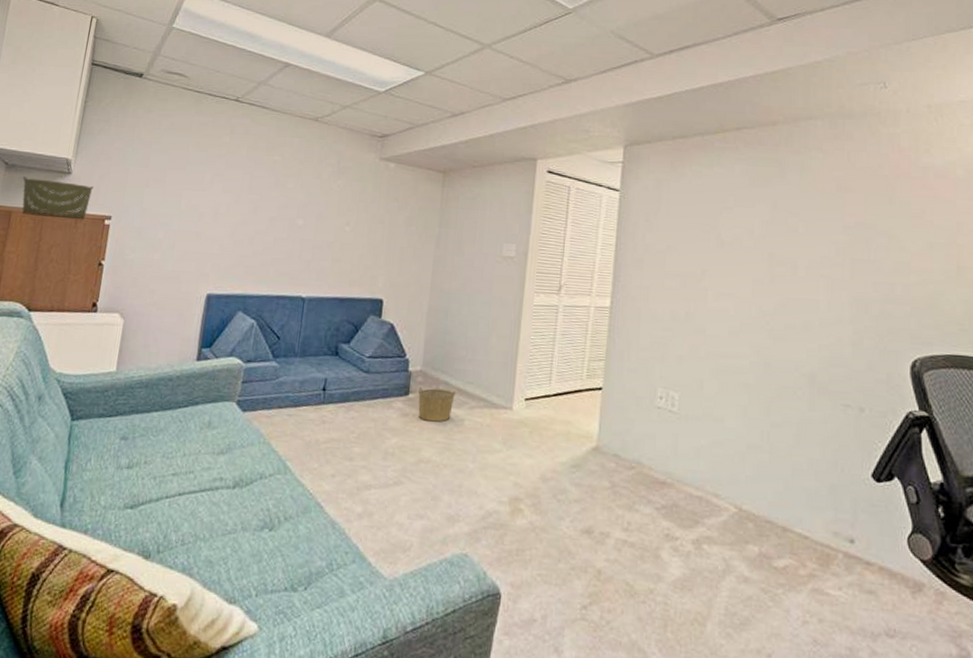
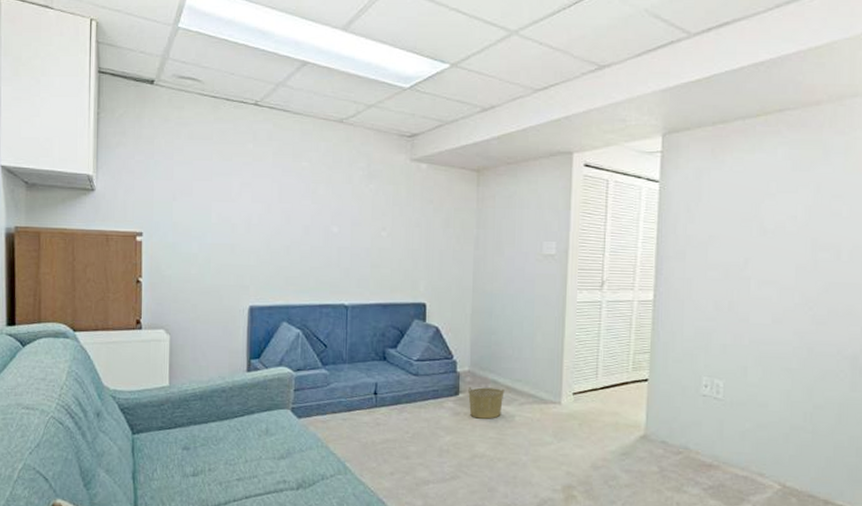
basket: present [22,177,94,220] -> none [46,196,120,238]

